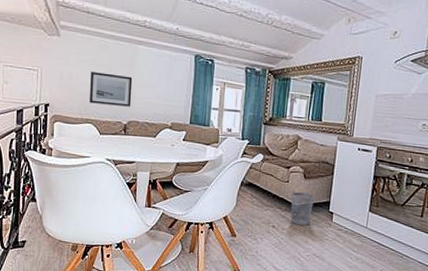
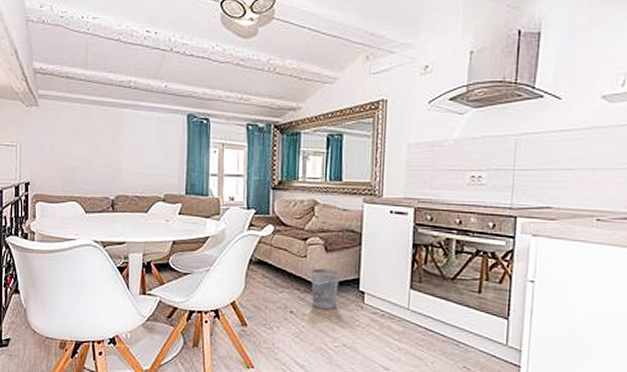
wall art: present [90,72,133,107] -> none [73,143,119,180]

